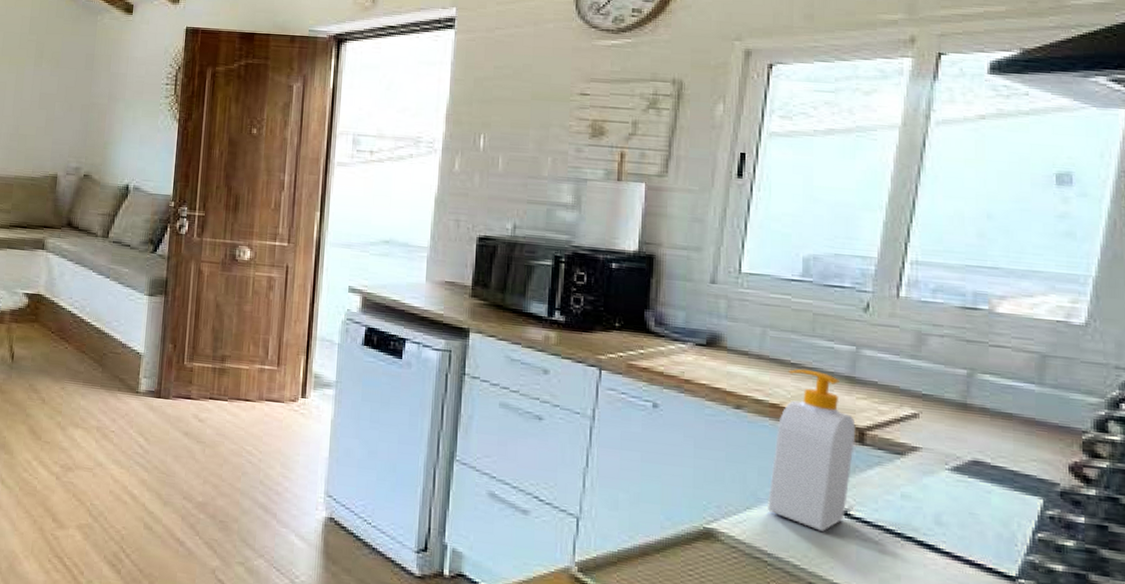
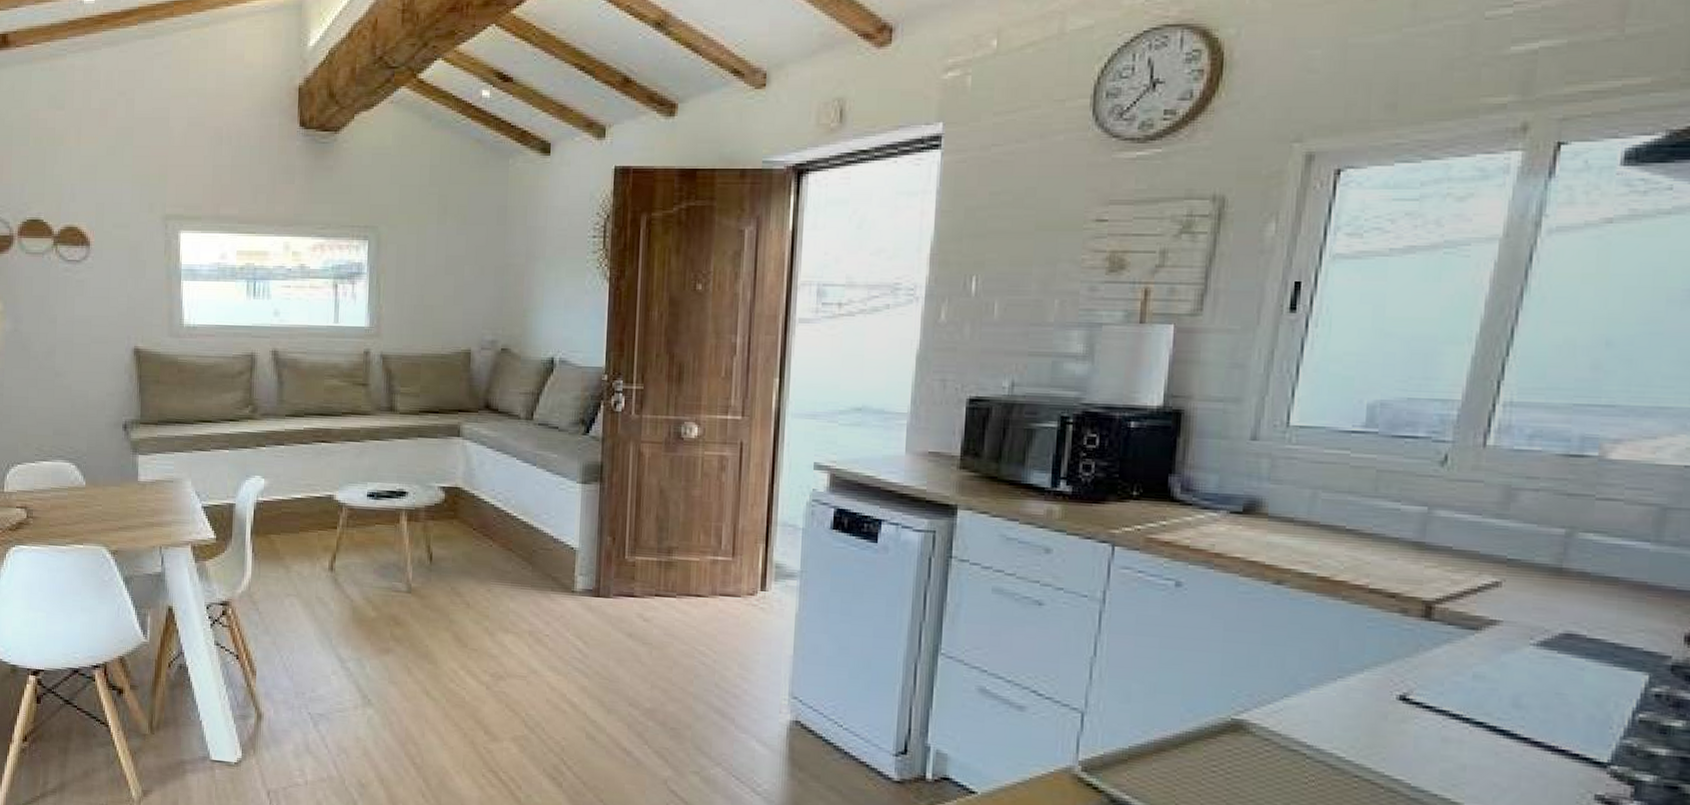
soap bottle: present [768,369,856,531] -> none [1310,535,1422,719]

